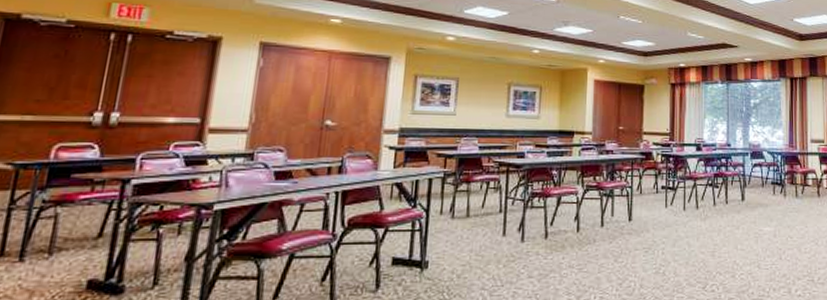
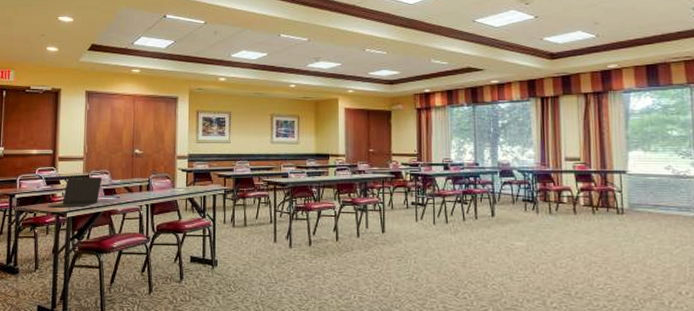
laptop: none [183,155,274,197] -> present [47,177,103,208]

